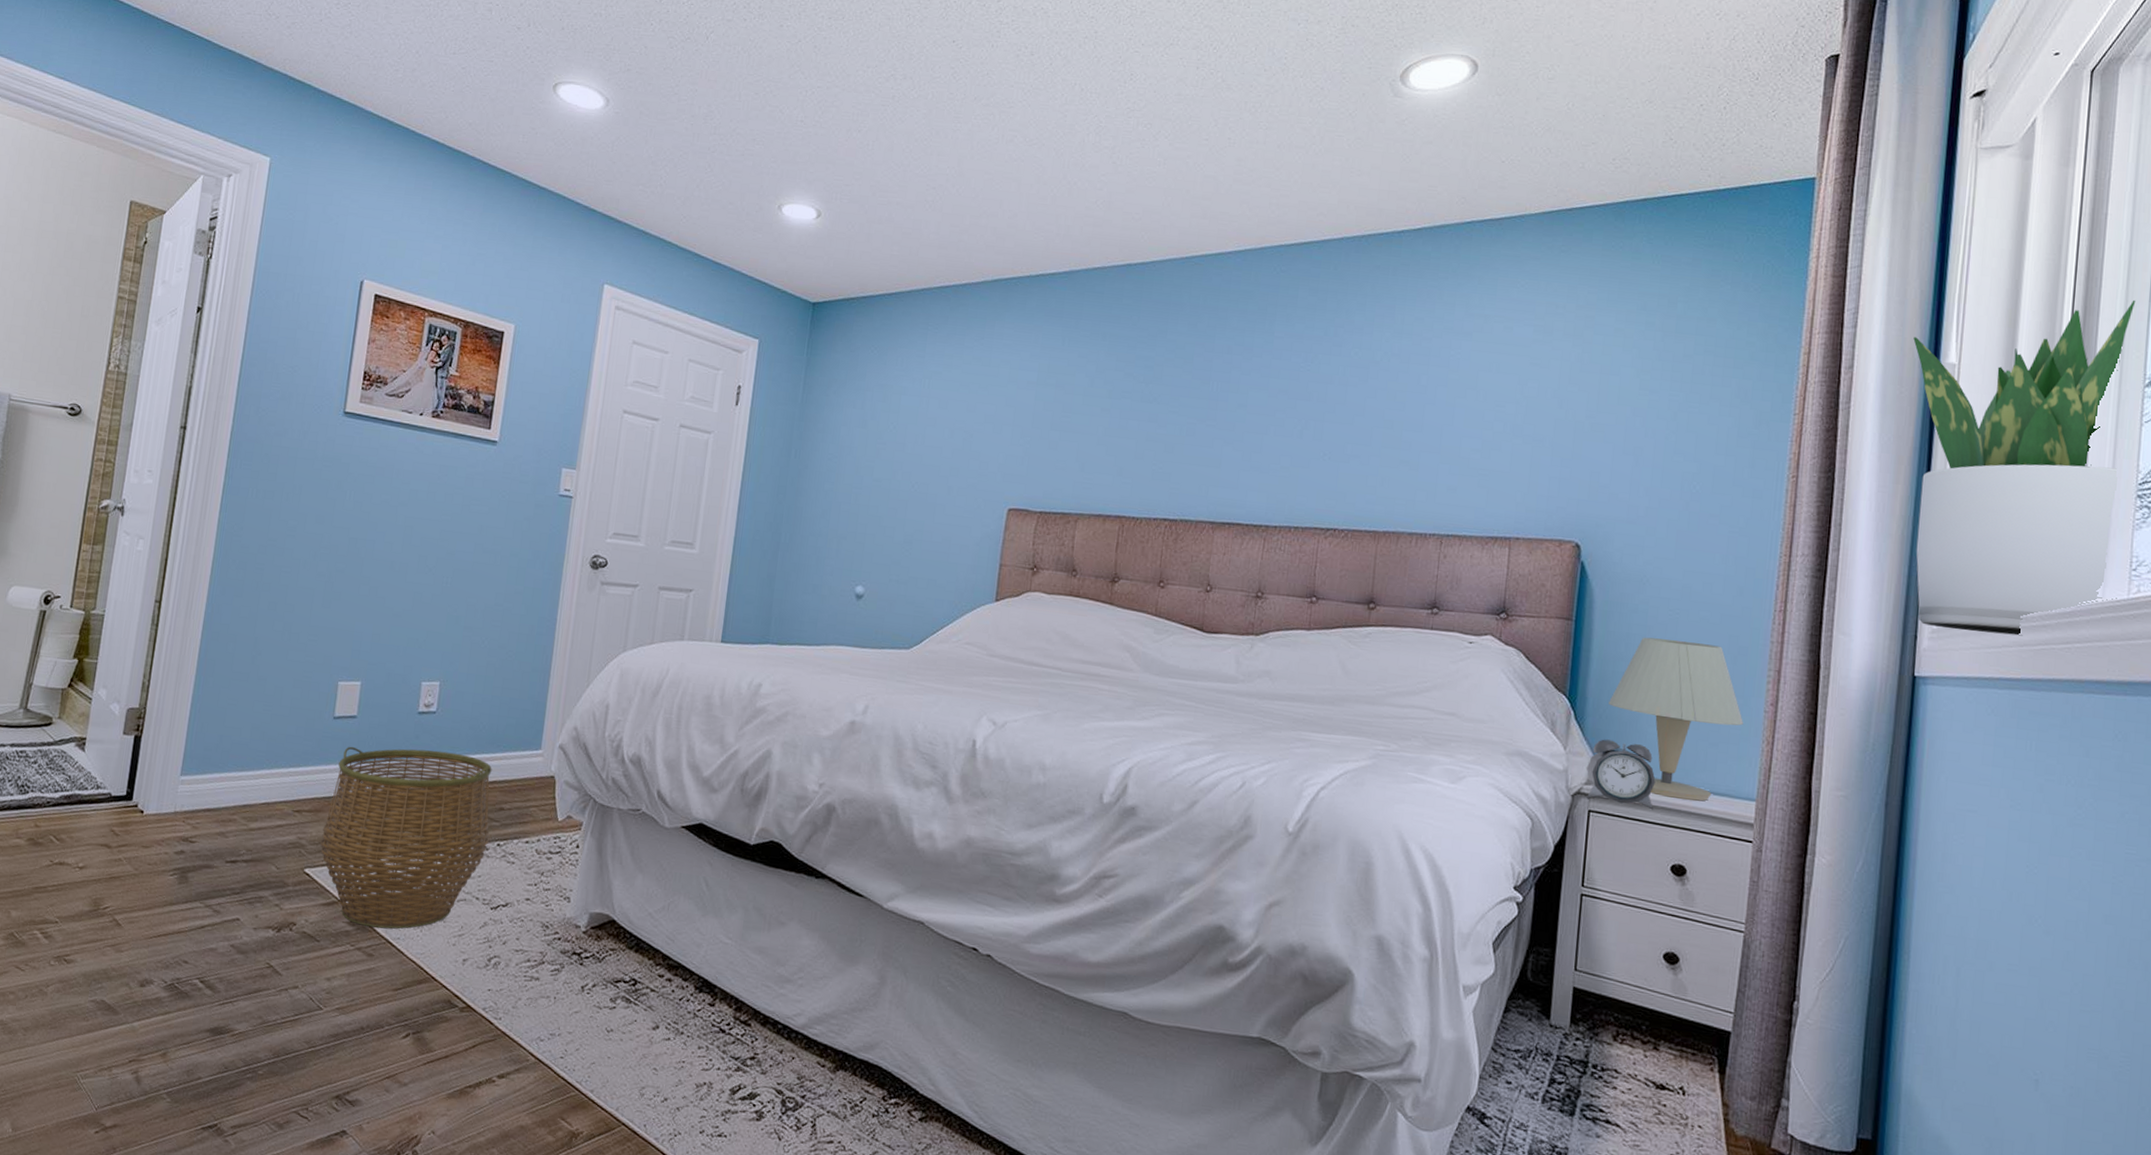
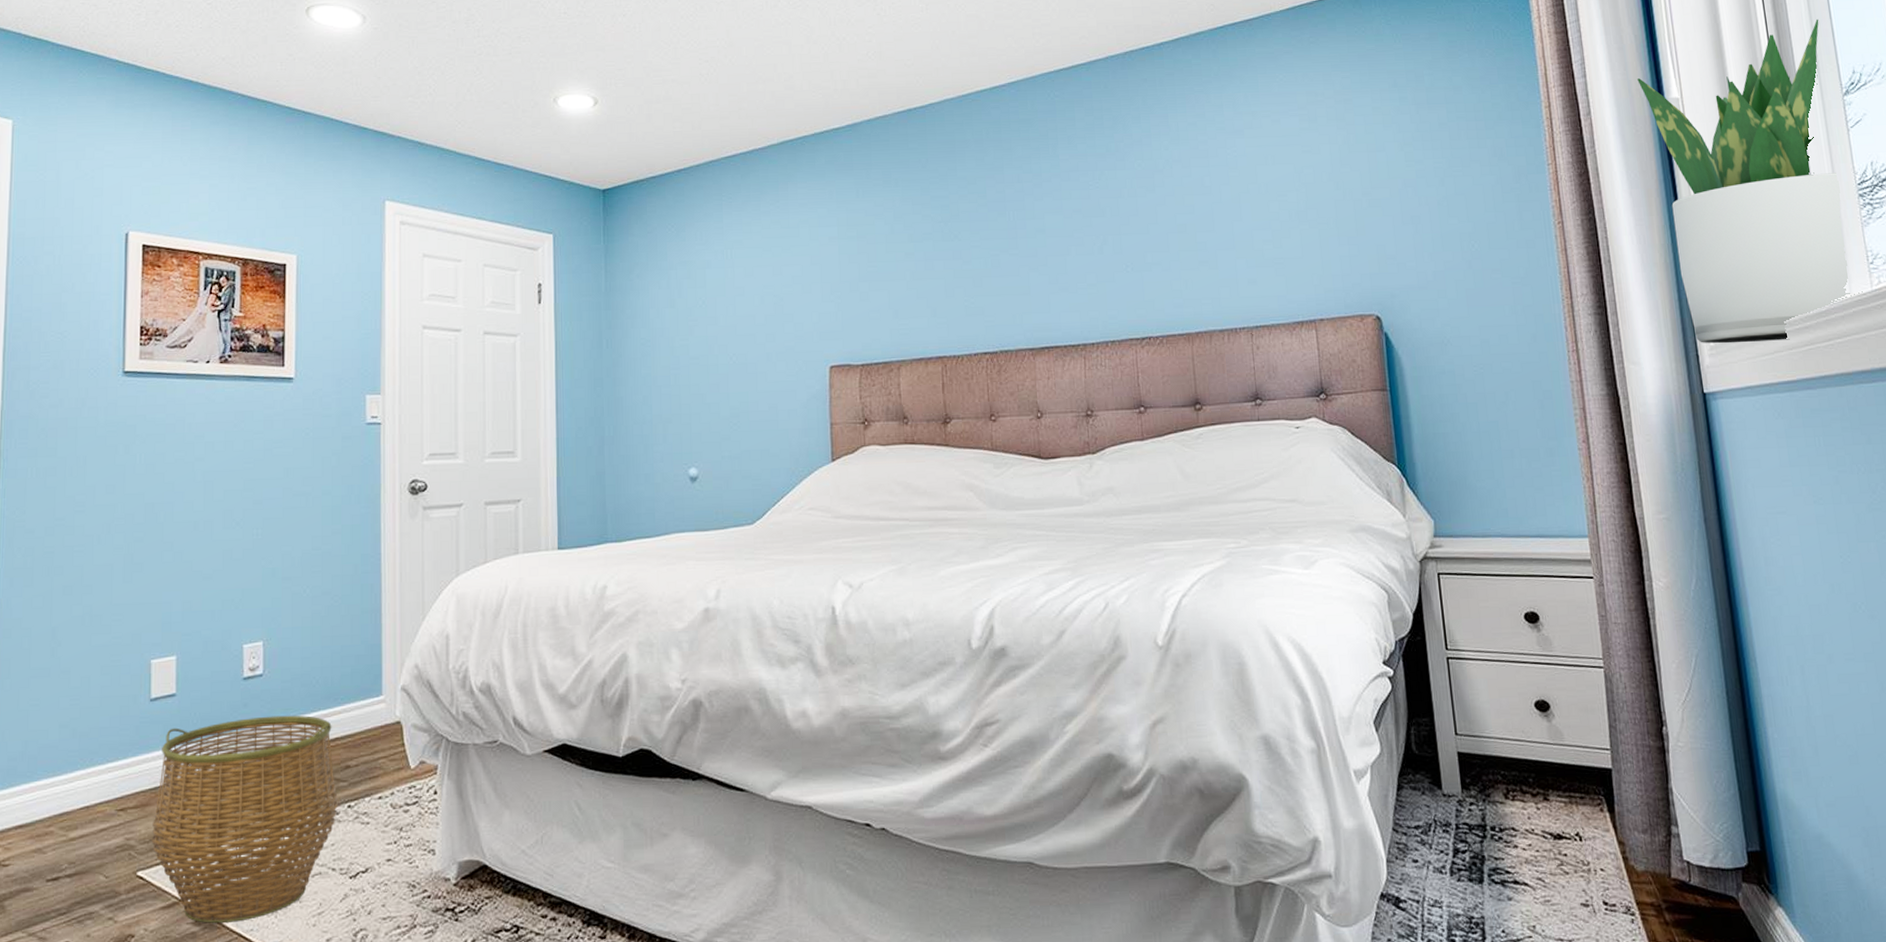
alarm clock: present [1587,739,1656,810] -> none [1428,500,1497,563]
table lamp: present [1609,637,1744,801] -> none [1436,393,1563,548]

